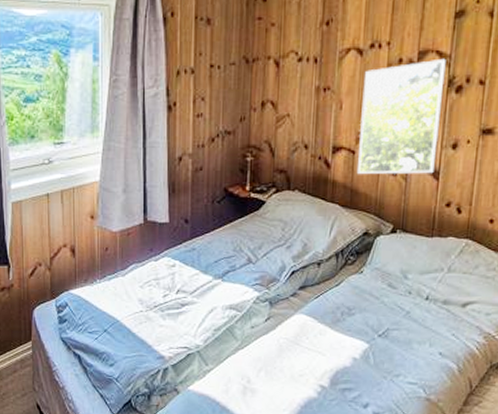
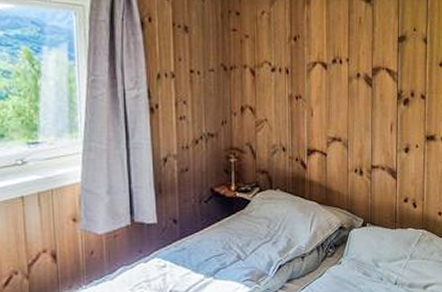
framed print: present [356,58,446,174] -> none [329,75,395,174]

